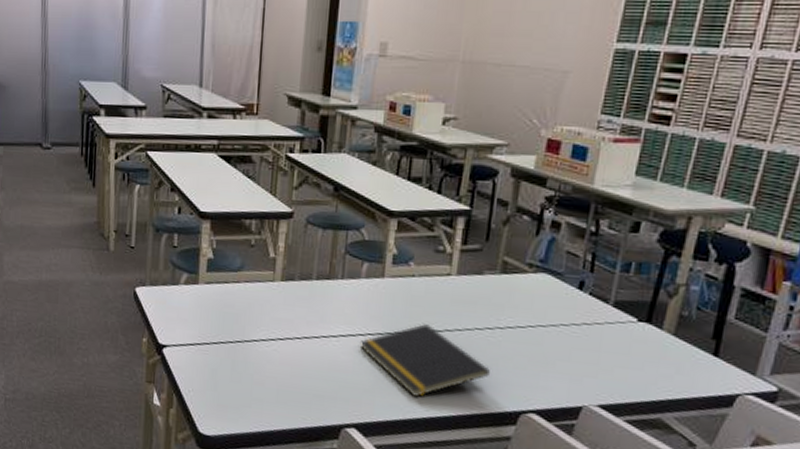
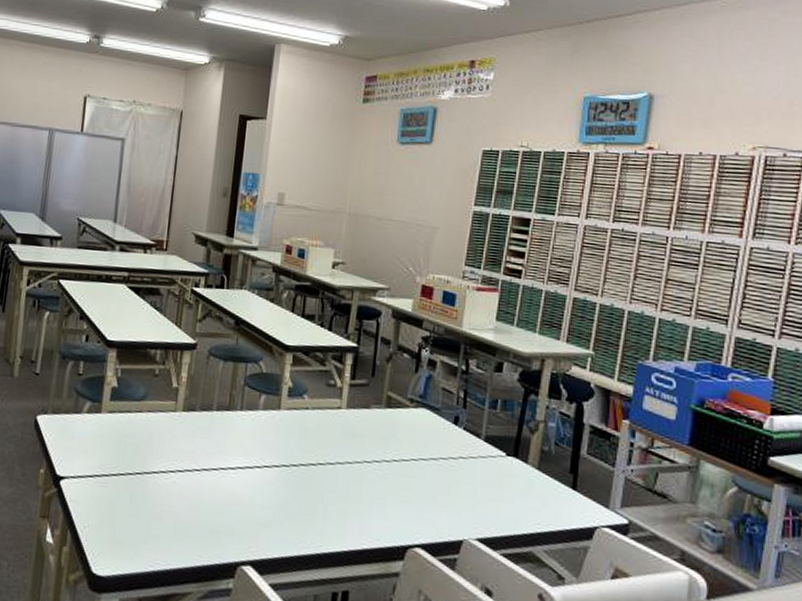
notepad: present [359,324,490,398] -> none [256,456,378,533]

